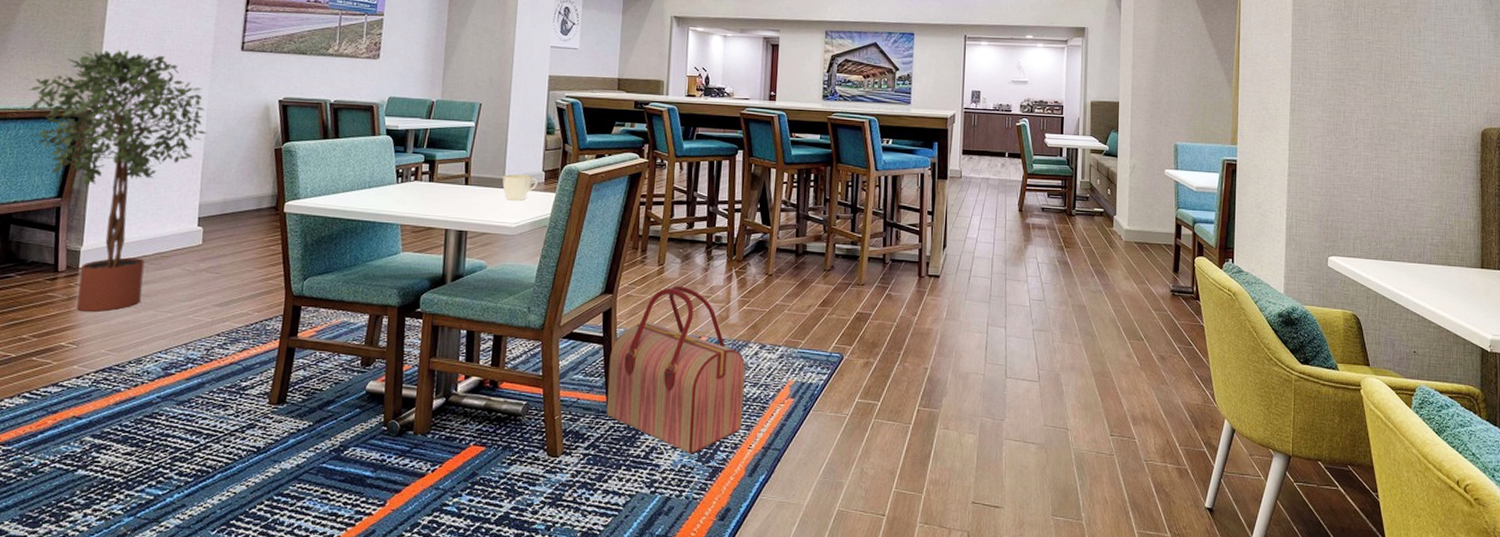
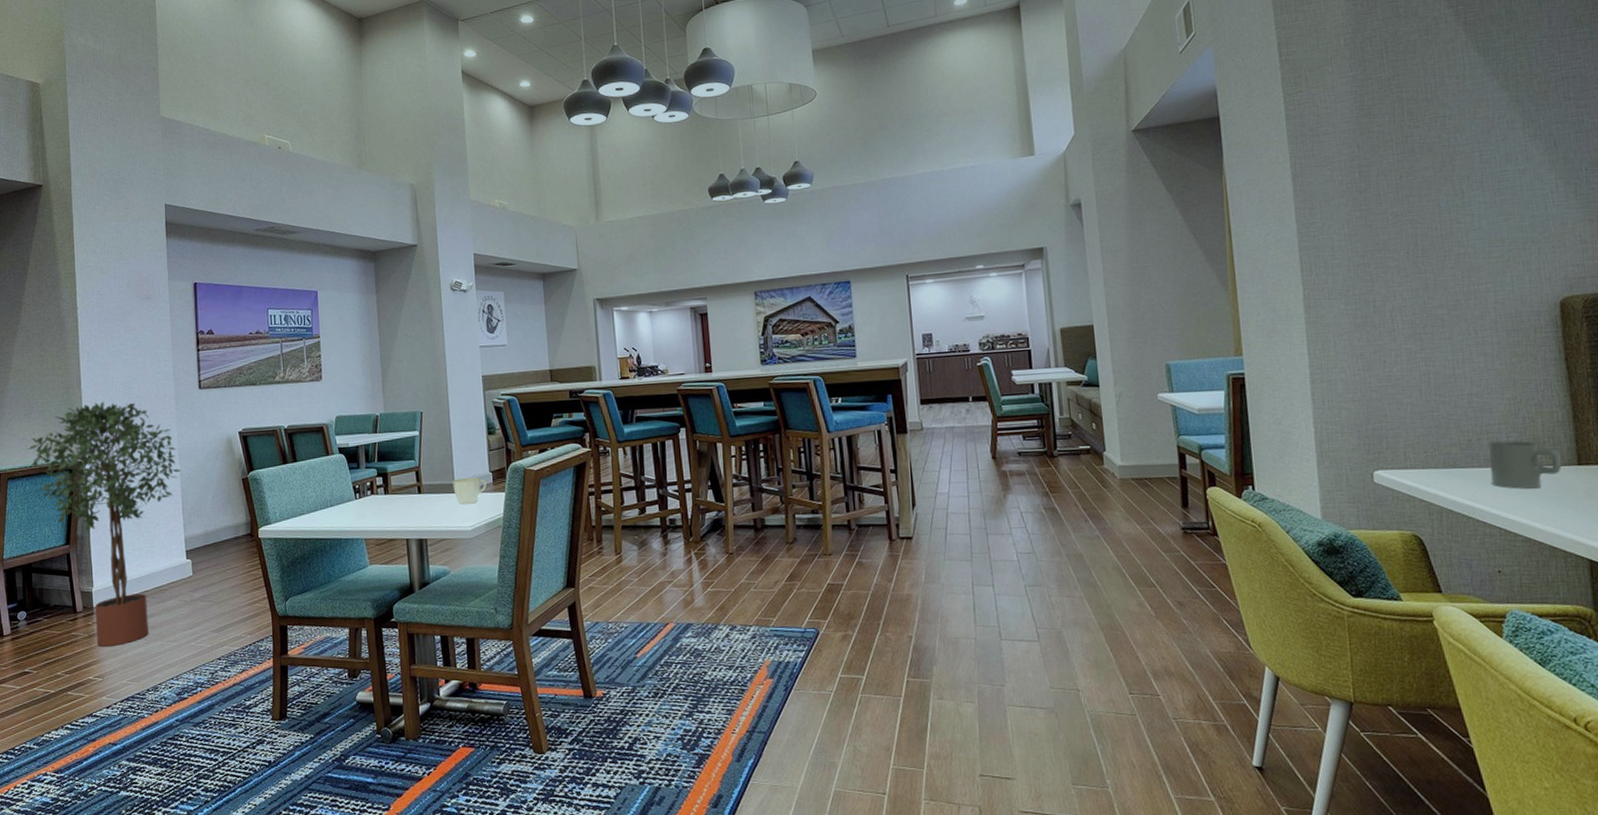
handbag: present [606,285,746,454] -> none [580,573,723,743]
cup: none [1417,241,1469,286] -> present [1488,440,1562,490]

